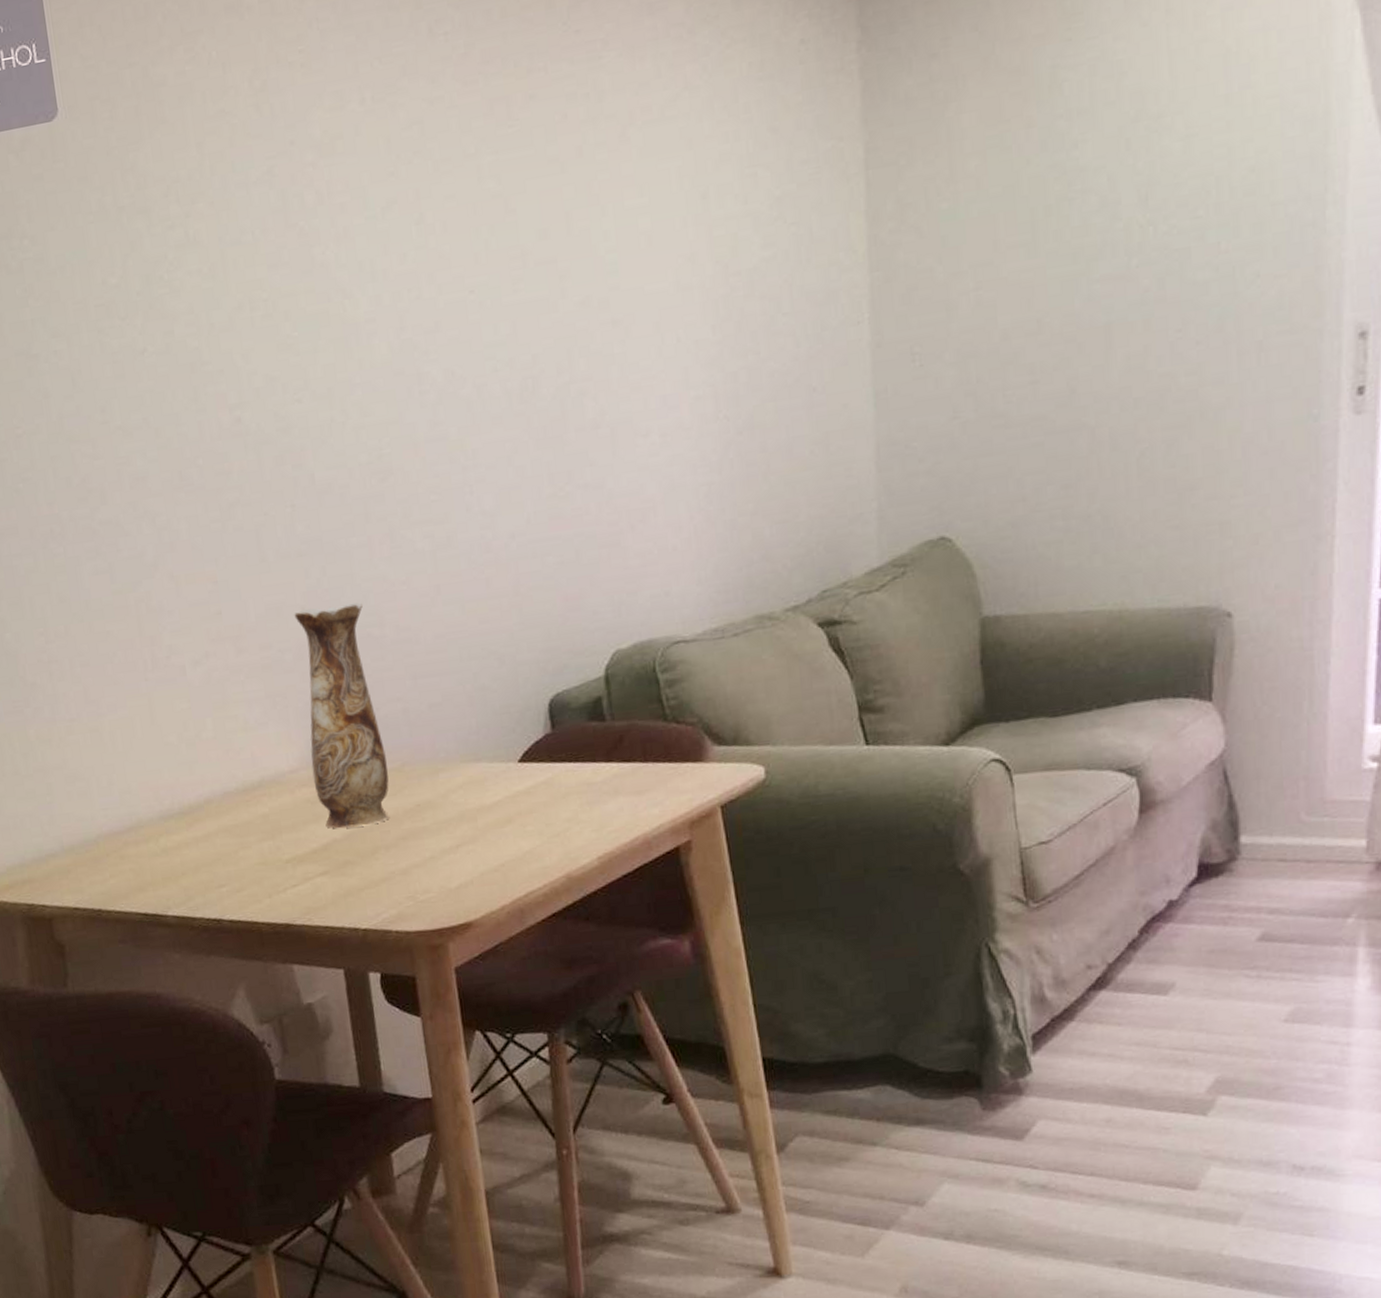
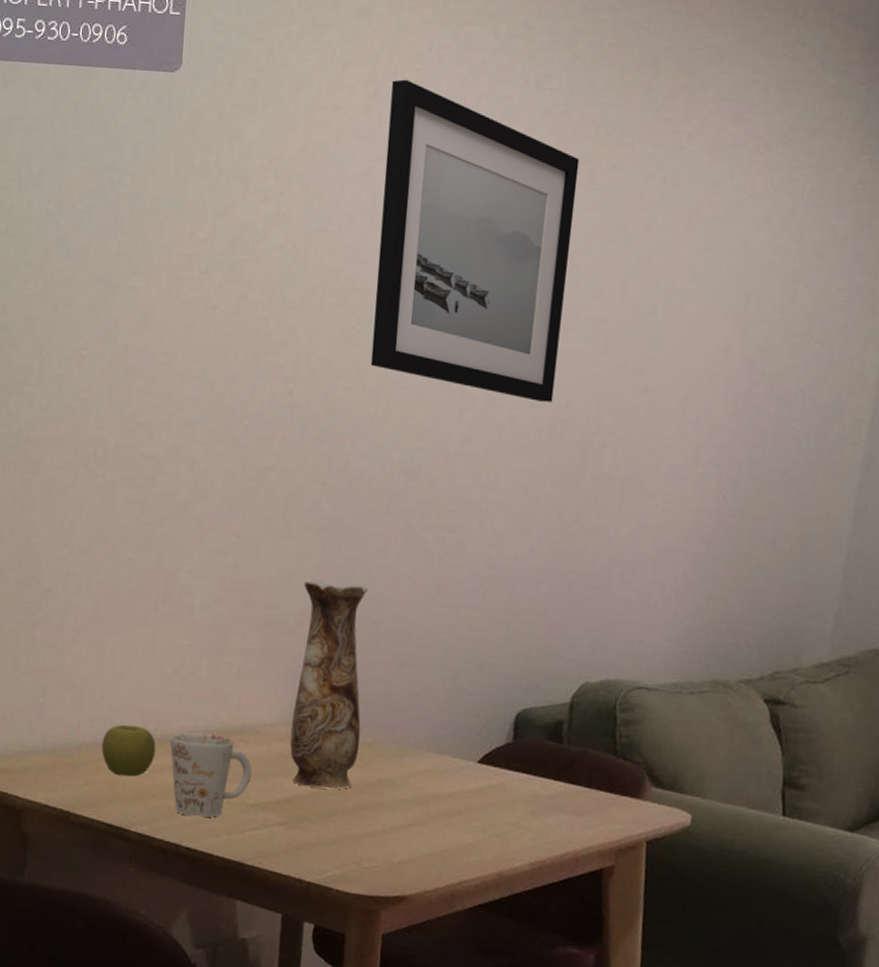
apple: none [119,804,177,861] -> present [101,724,156,777]
mug: none [188,795,282,887] -> present [170,733,252,818]
wall art: none [277,64,517,371] -> present [370,79,580,402]

